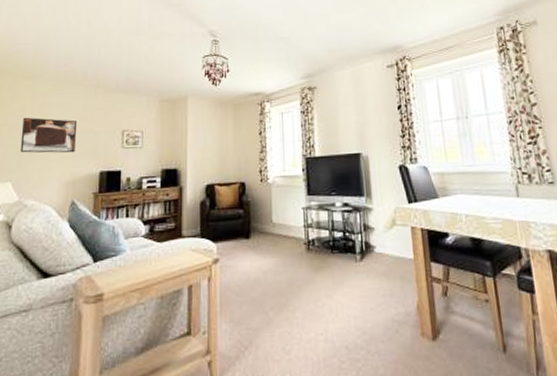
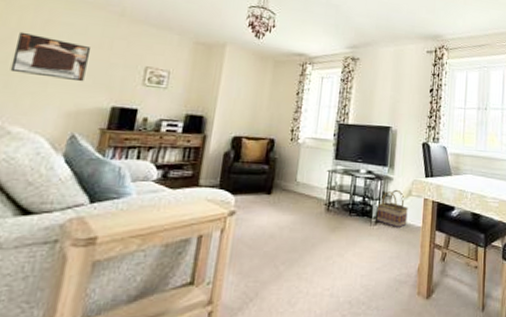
basket: none [360,220,396,263] -> present [376,189,408,229]

